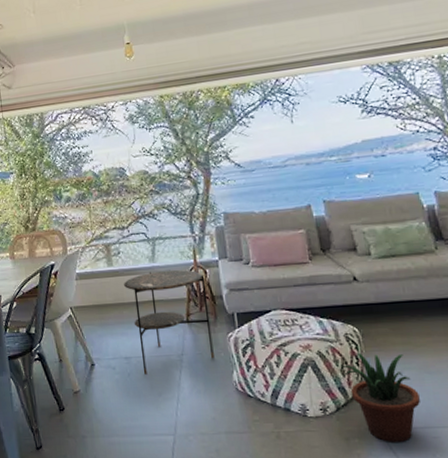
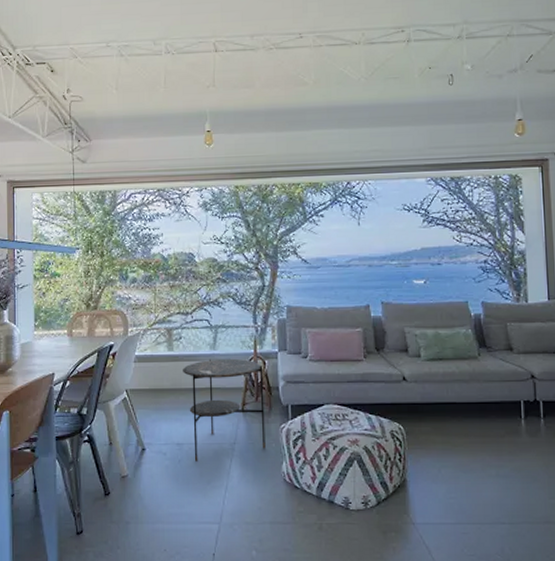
potted plant: present [340,352,420,442] -> none [384,449,454,537]

